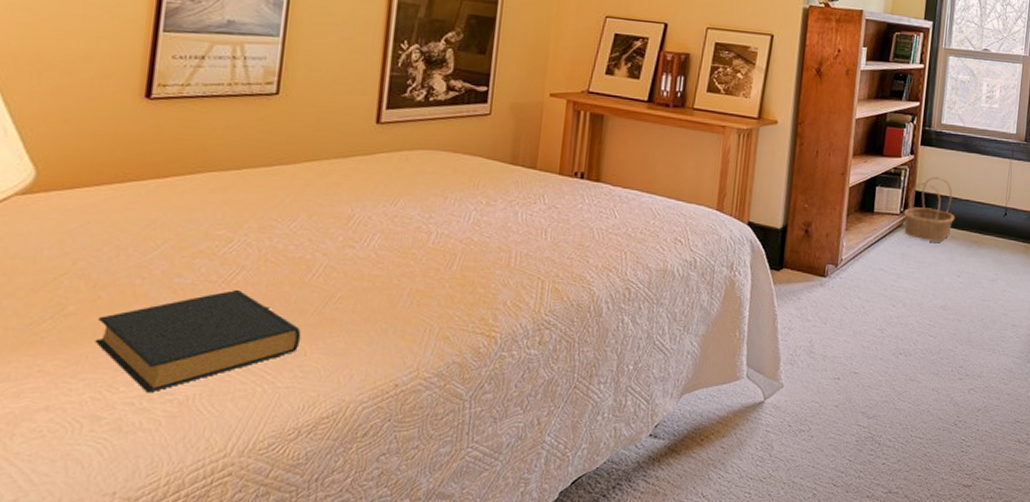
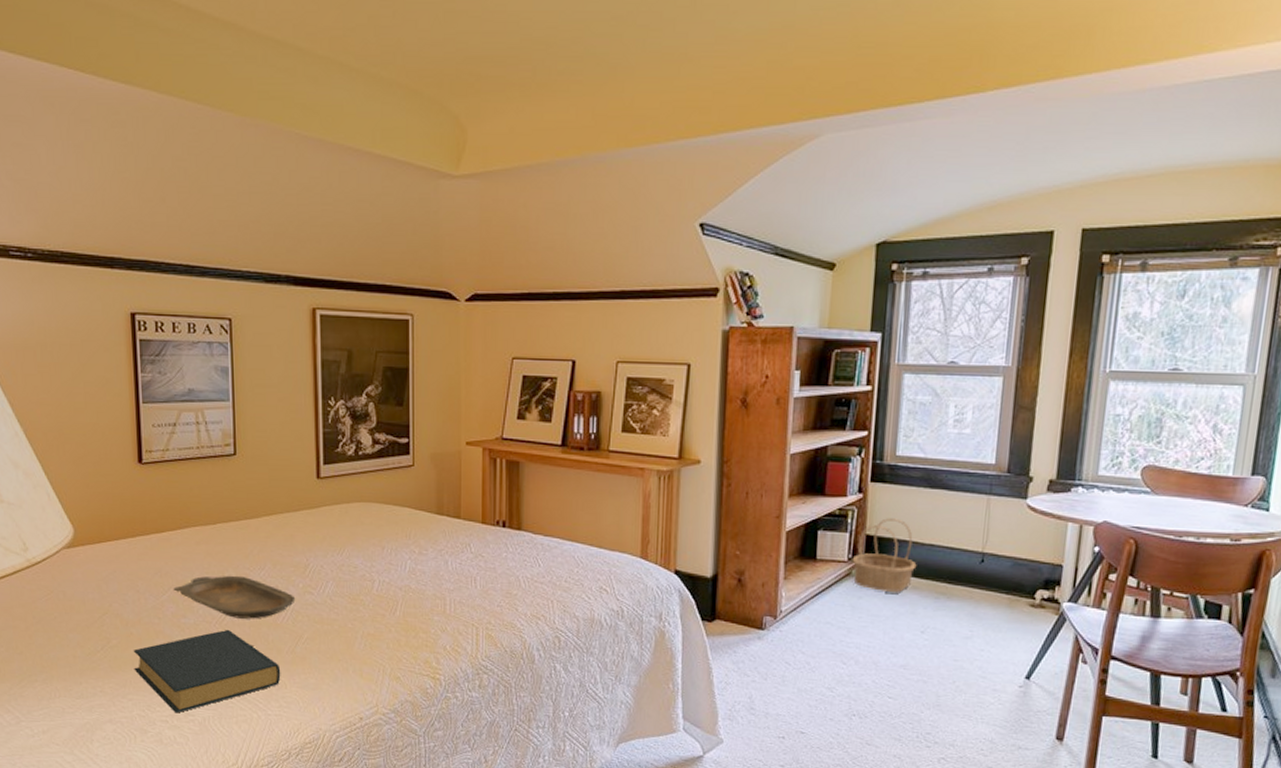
serving tray: none [169,227,332,277] -> present [173,575,296,619]

